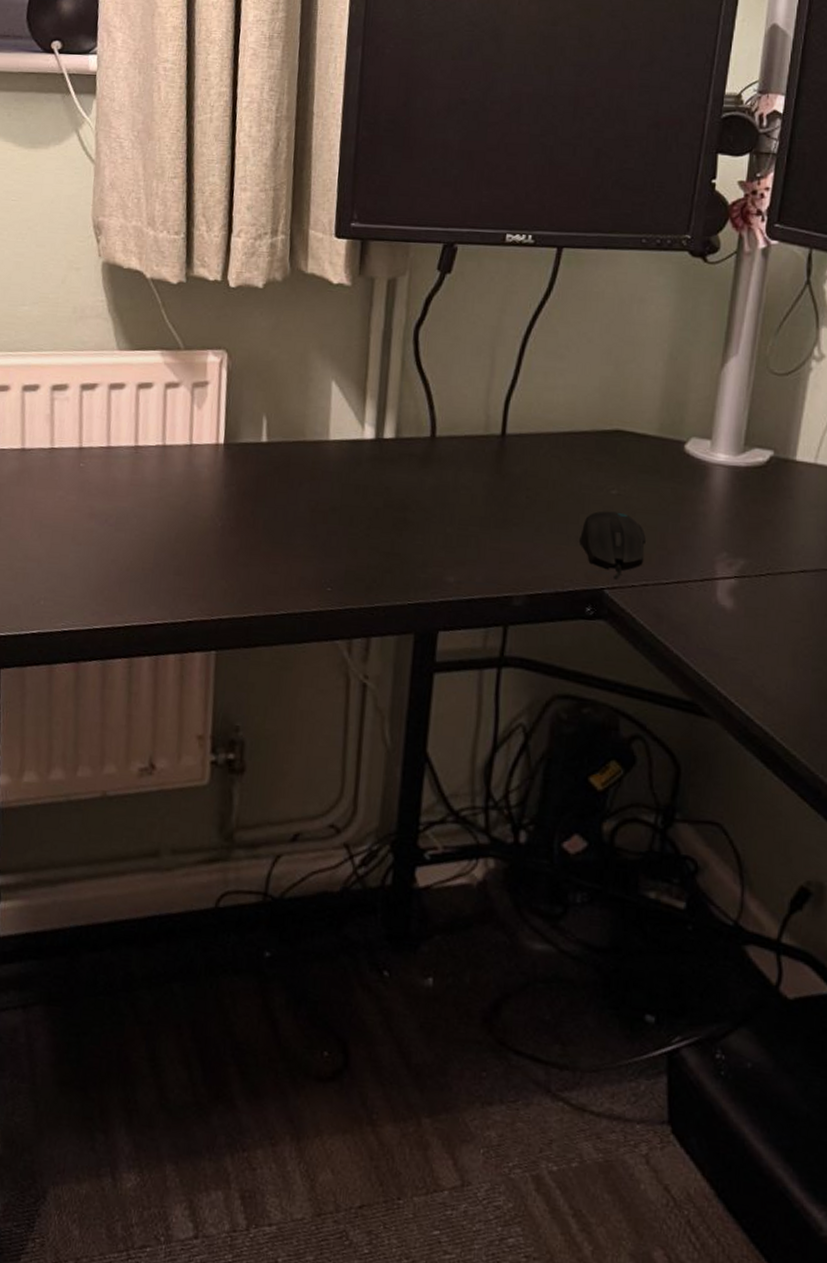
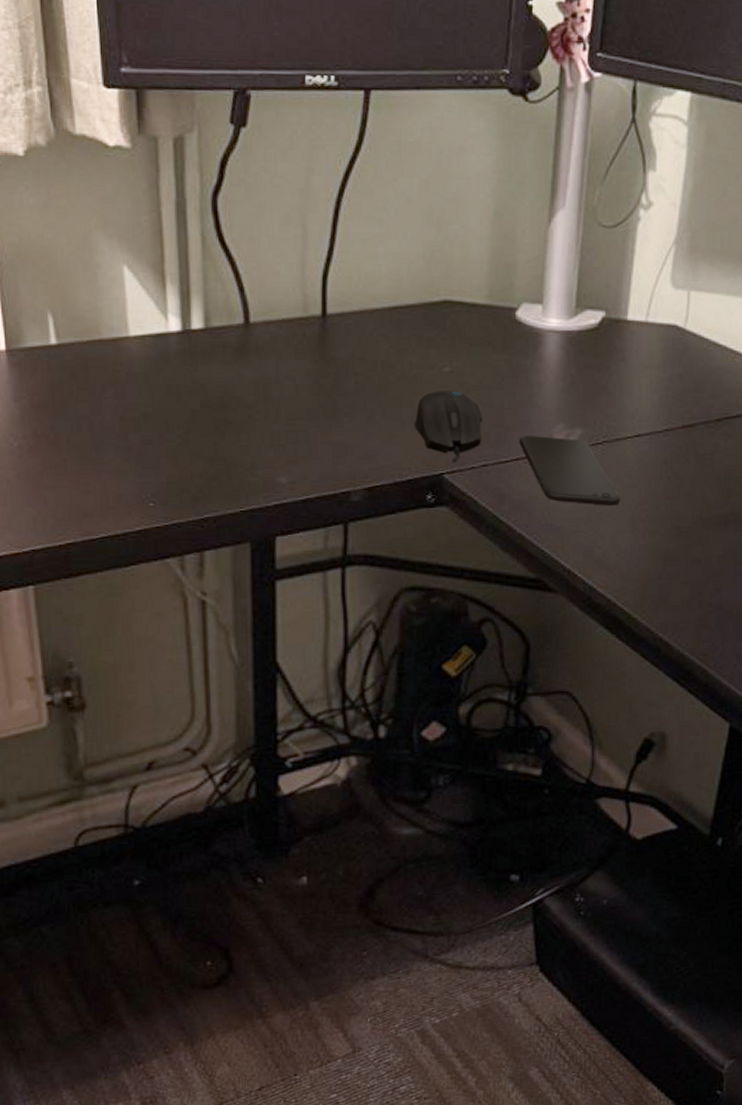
smartphone: none [681,559,782,638] -> present [519,434,620,506]

